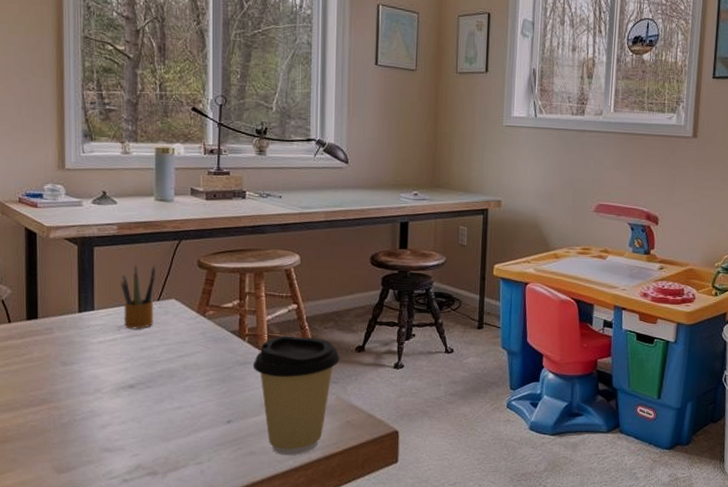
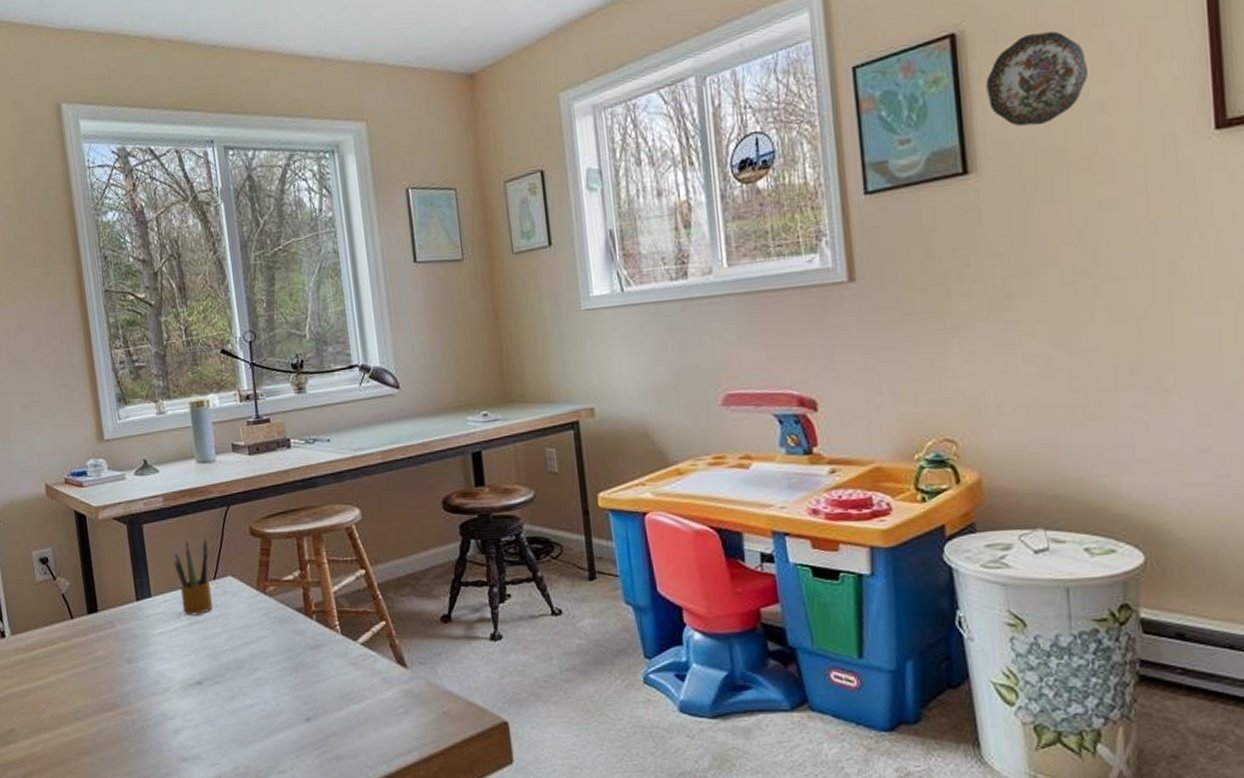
coffee cup: present [252,335,340,456] -> none [325,608,424,760]

